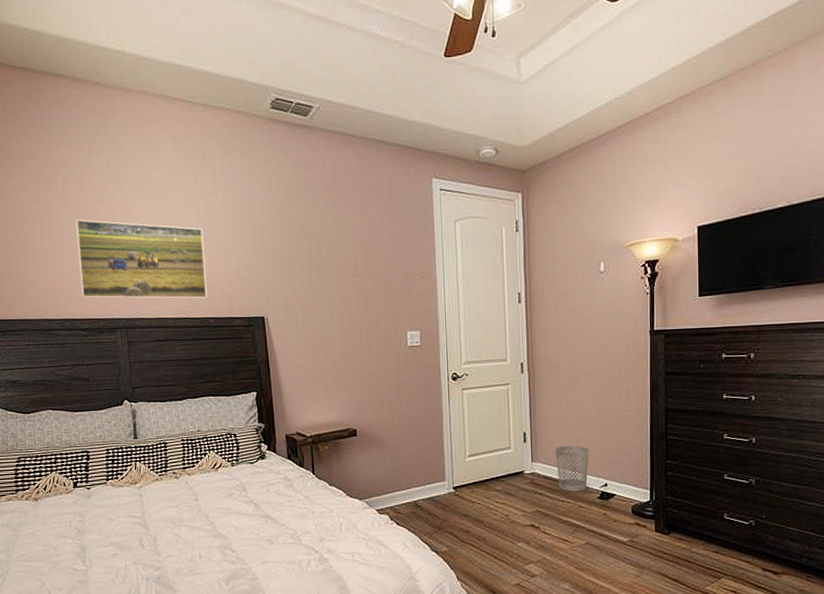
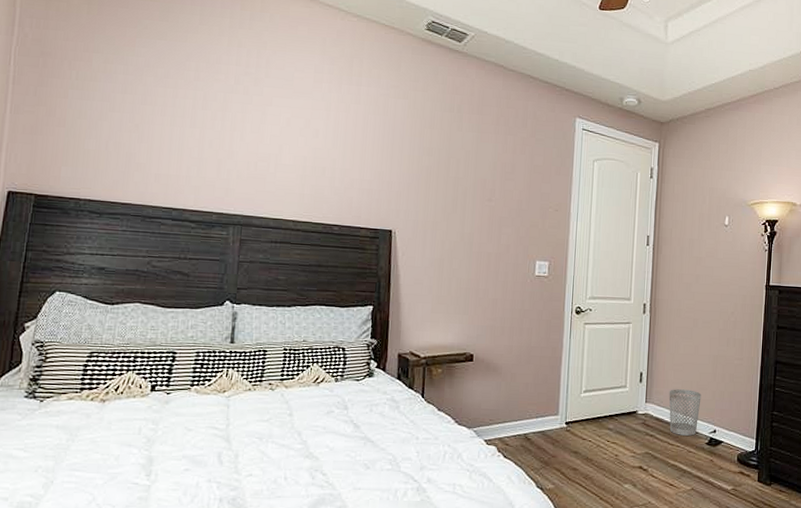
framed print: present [76,219,207,299] -> none [196,108,340,205]

